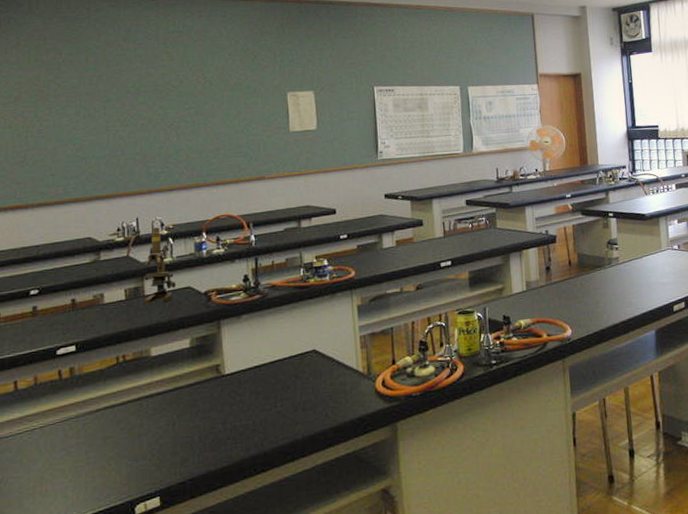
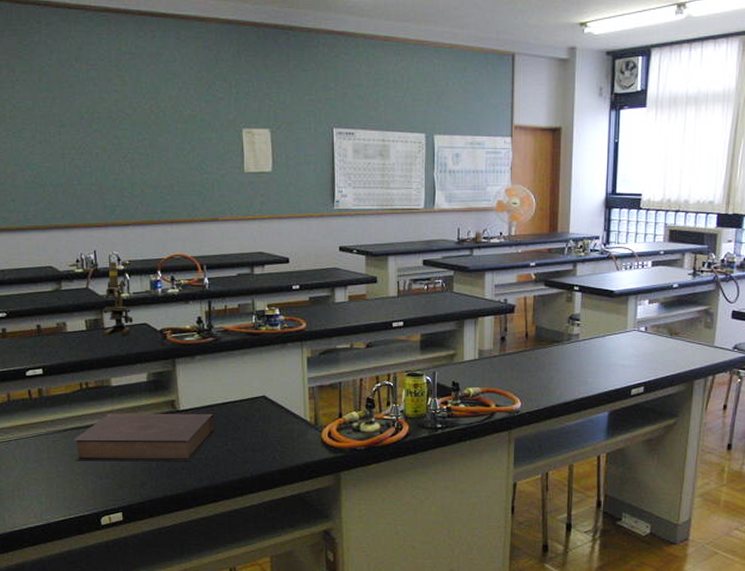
book: none [106,374,263,444] -> present [73,413,215,461]

